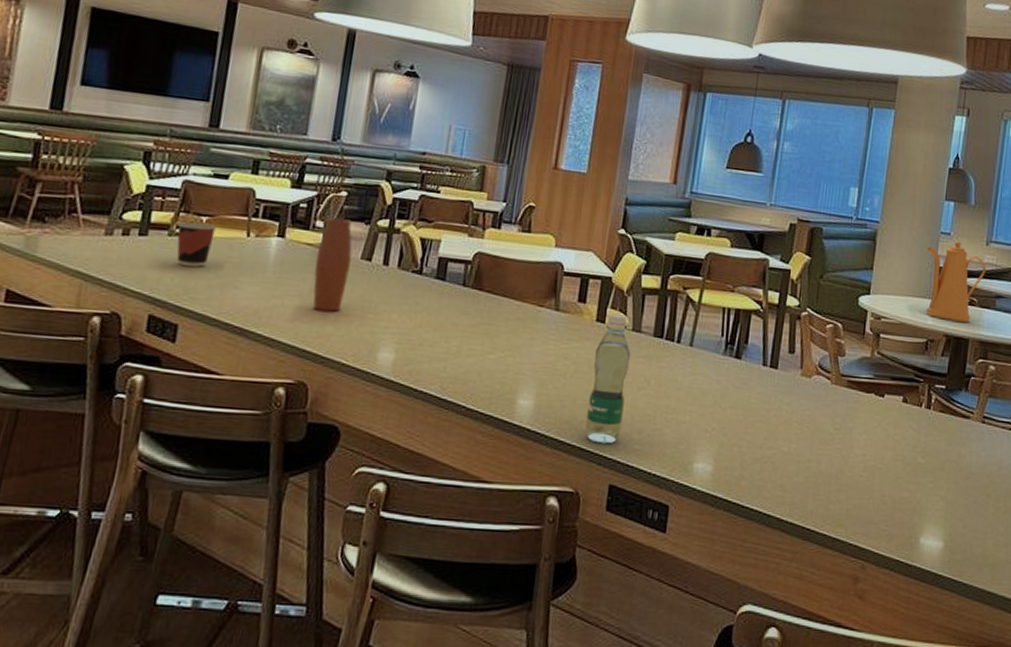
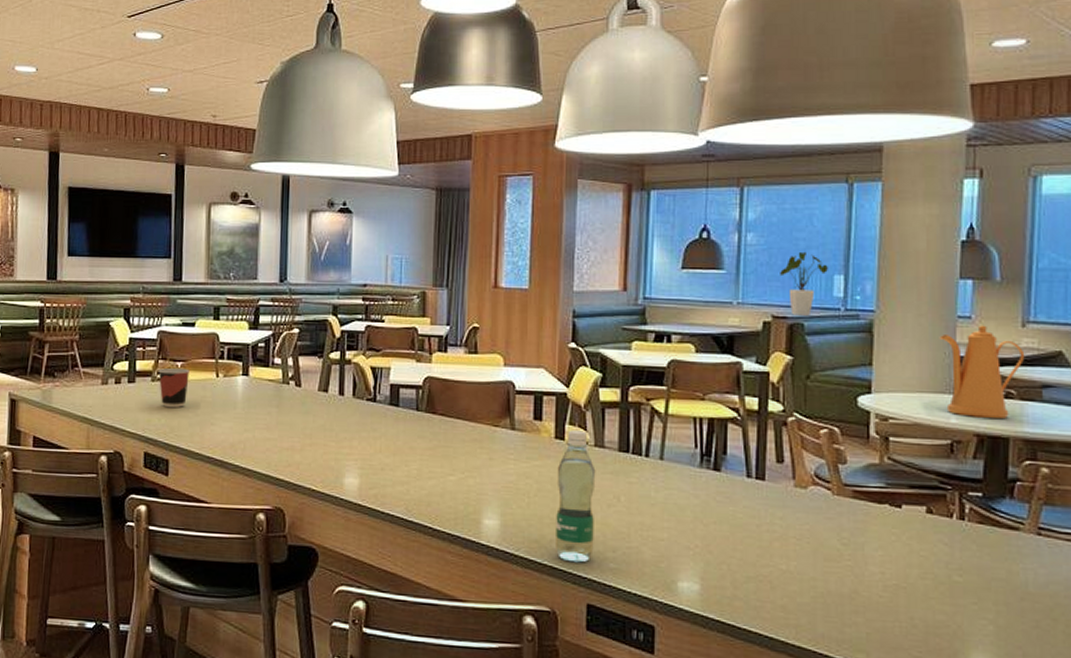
vase: present [313,217,352,312] -> none [278,354,310,442]
house plant: none [808,163,846,222] -> present [780,251,828,316]

